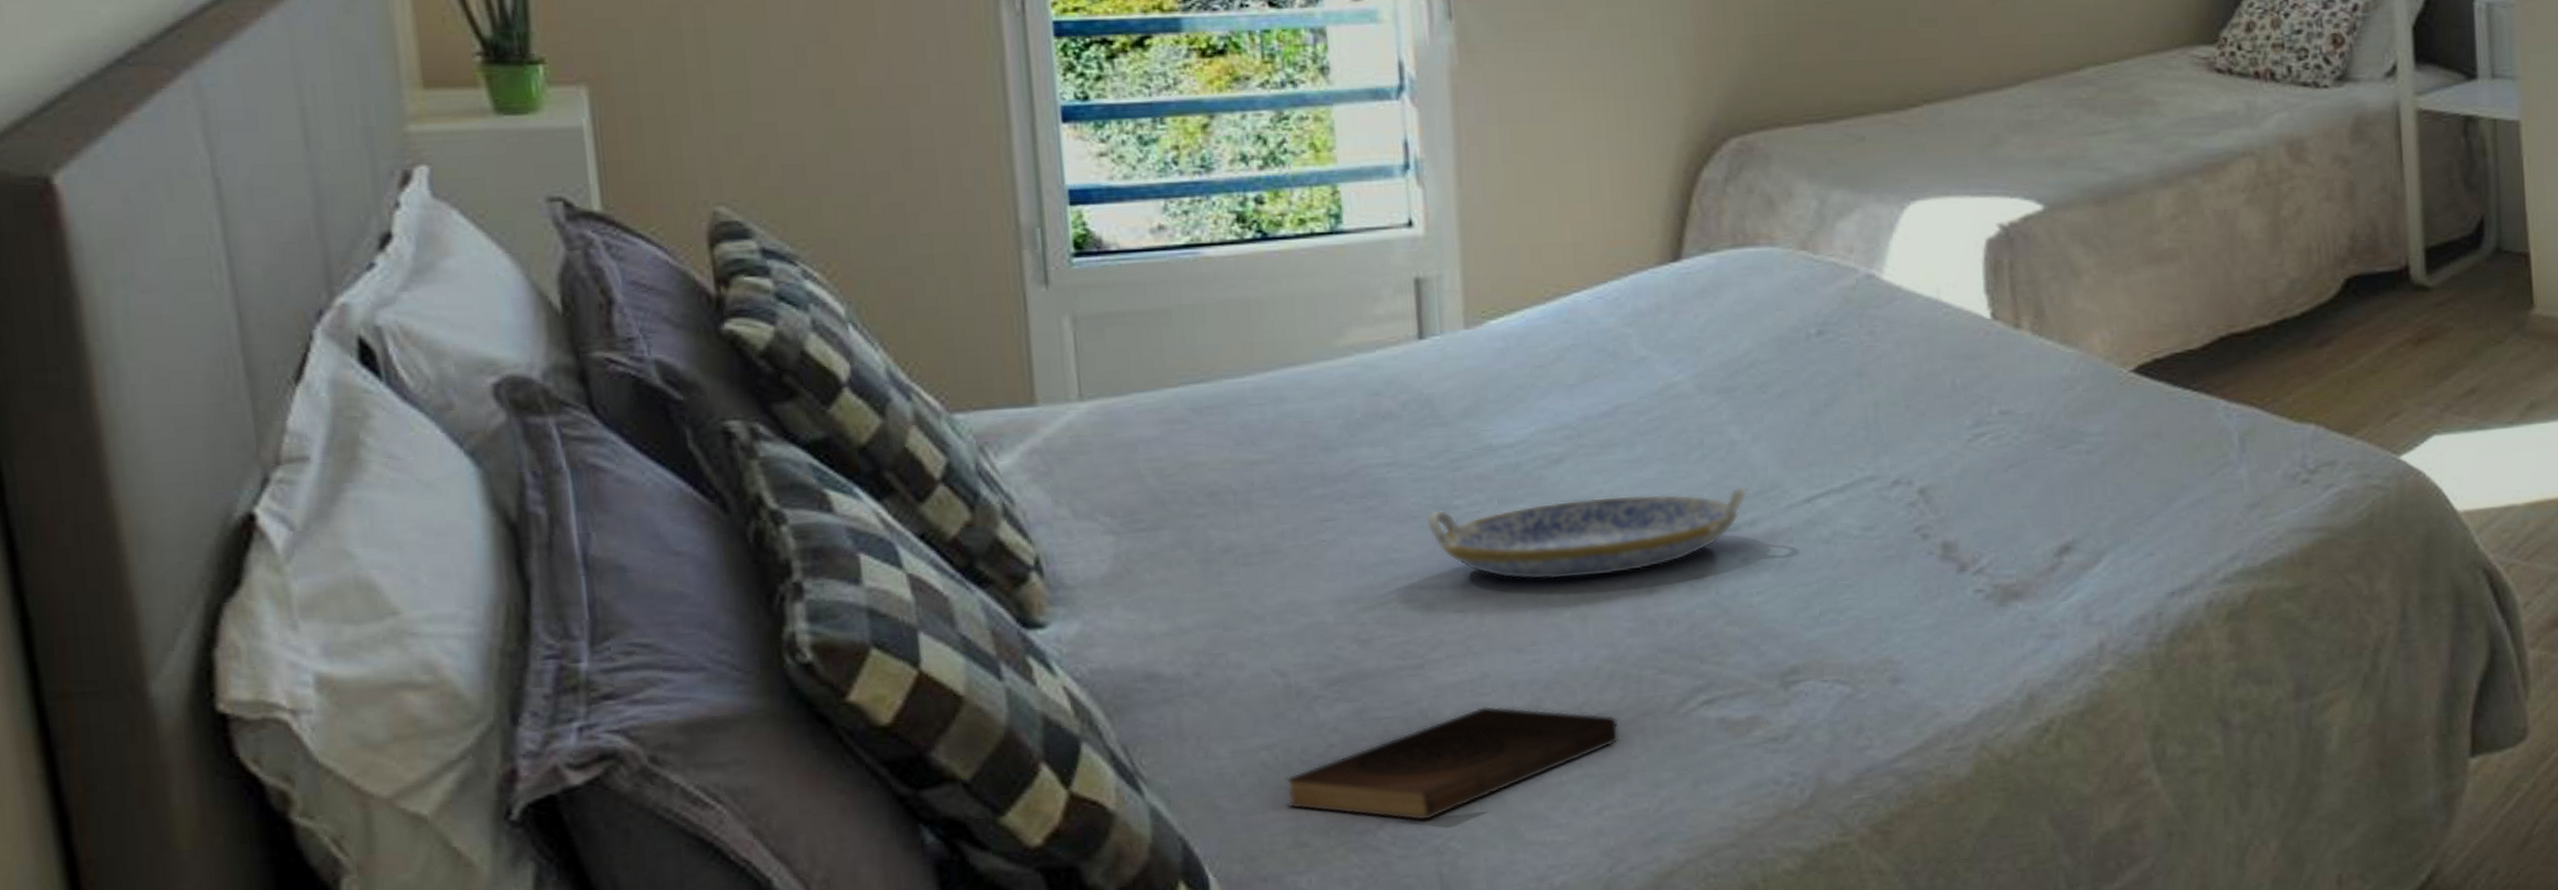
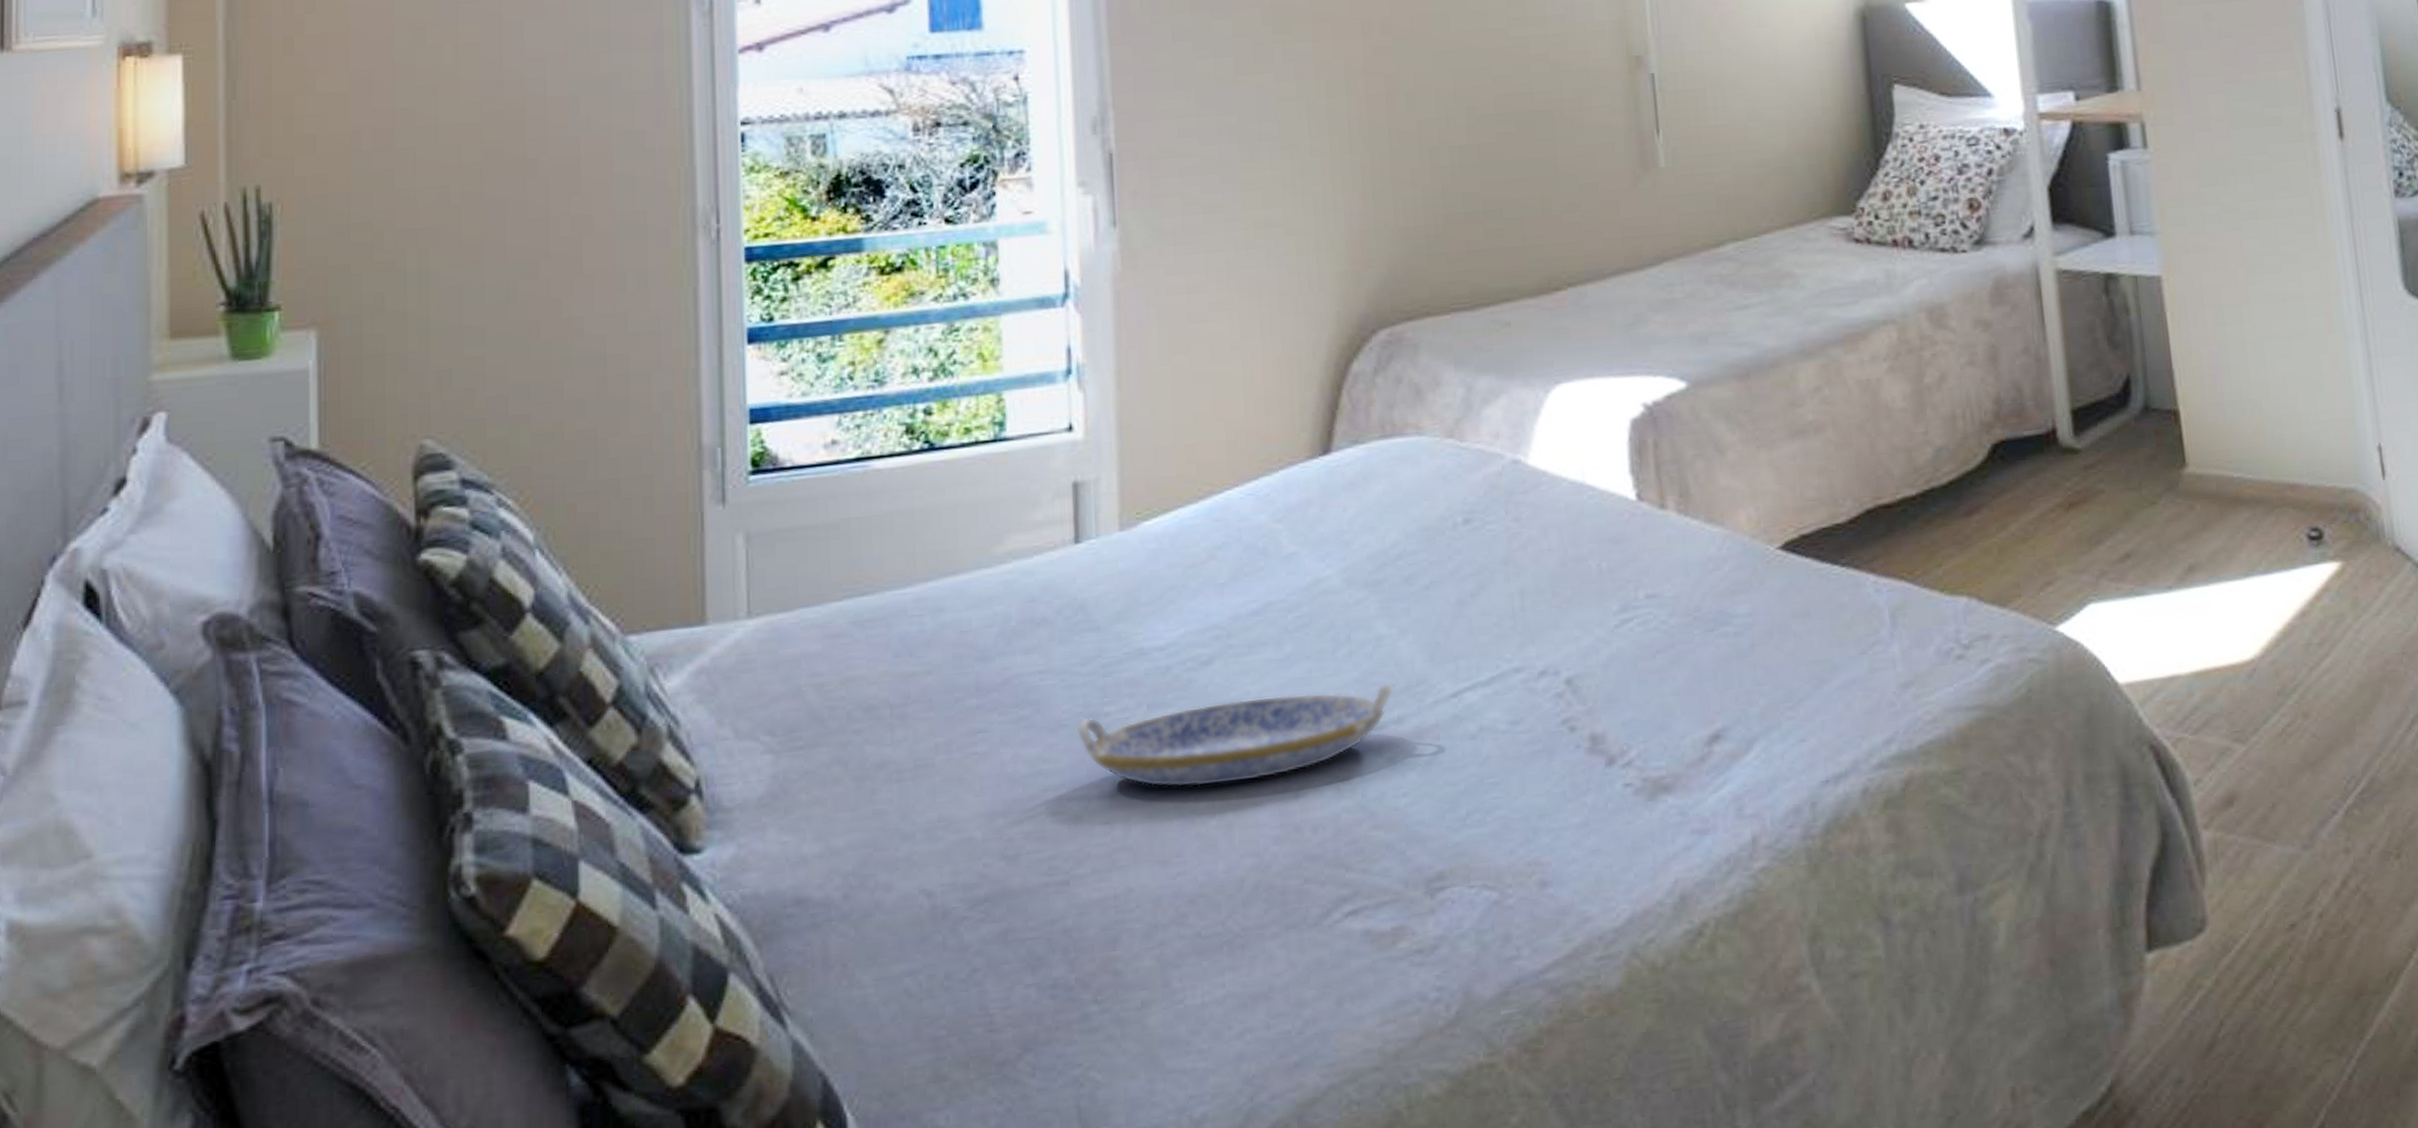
book: present [1284,705,1620,822] -> none [926,922,1263,1050]

